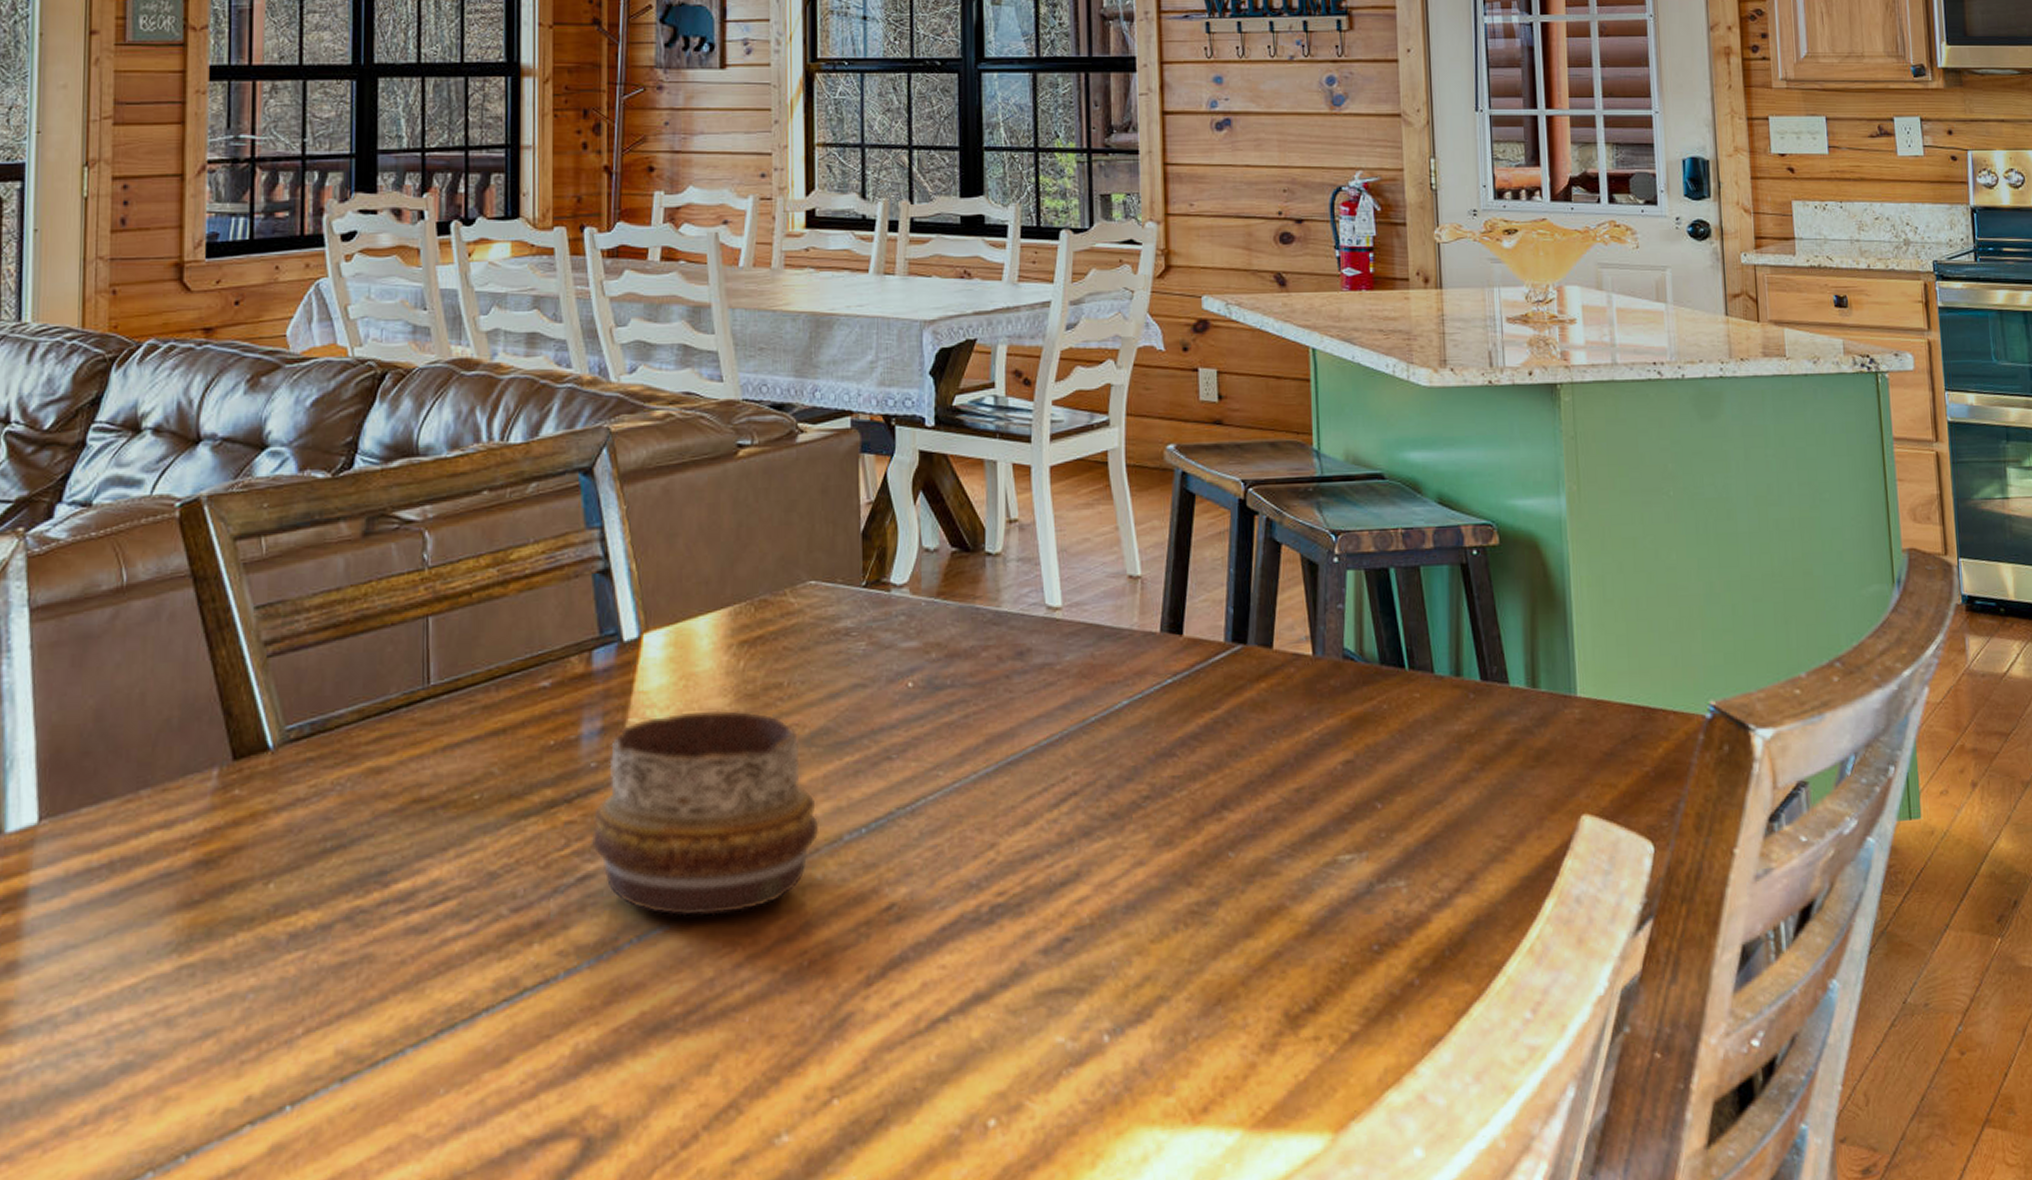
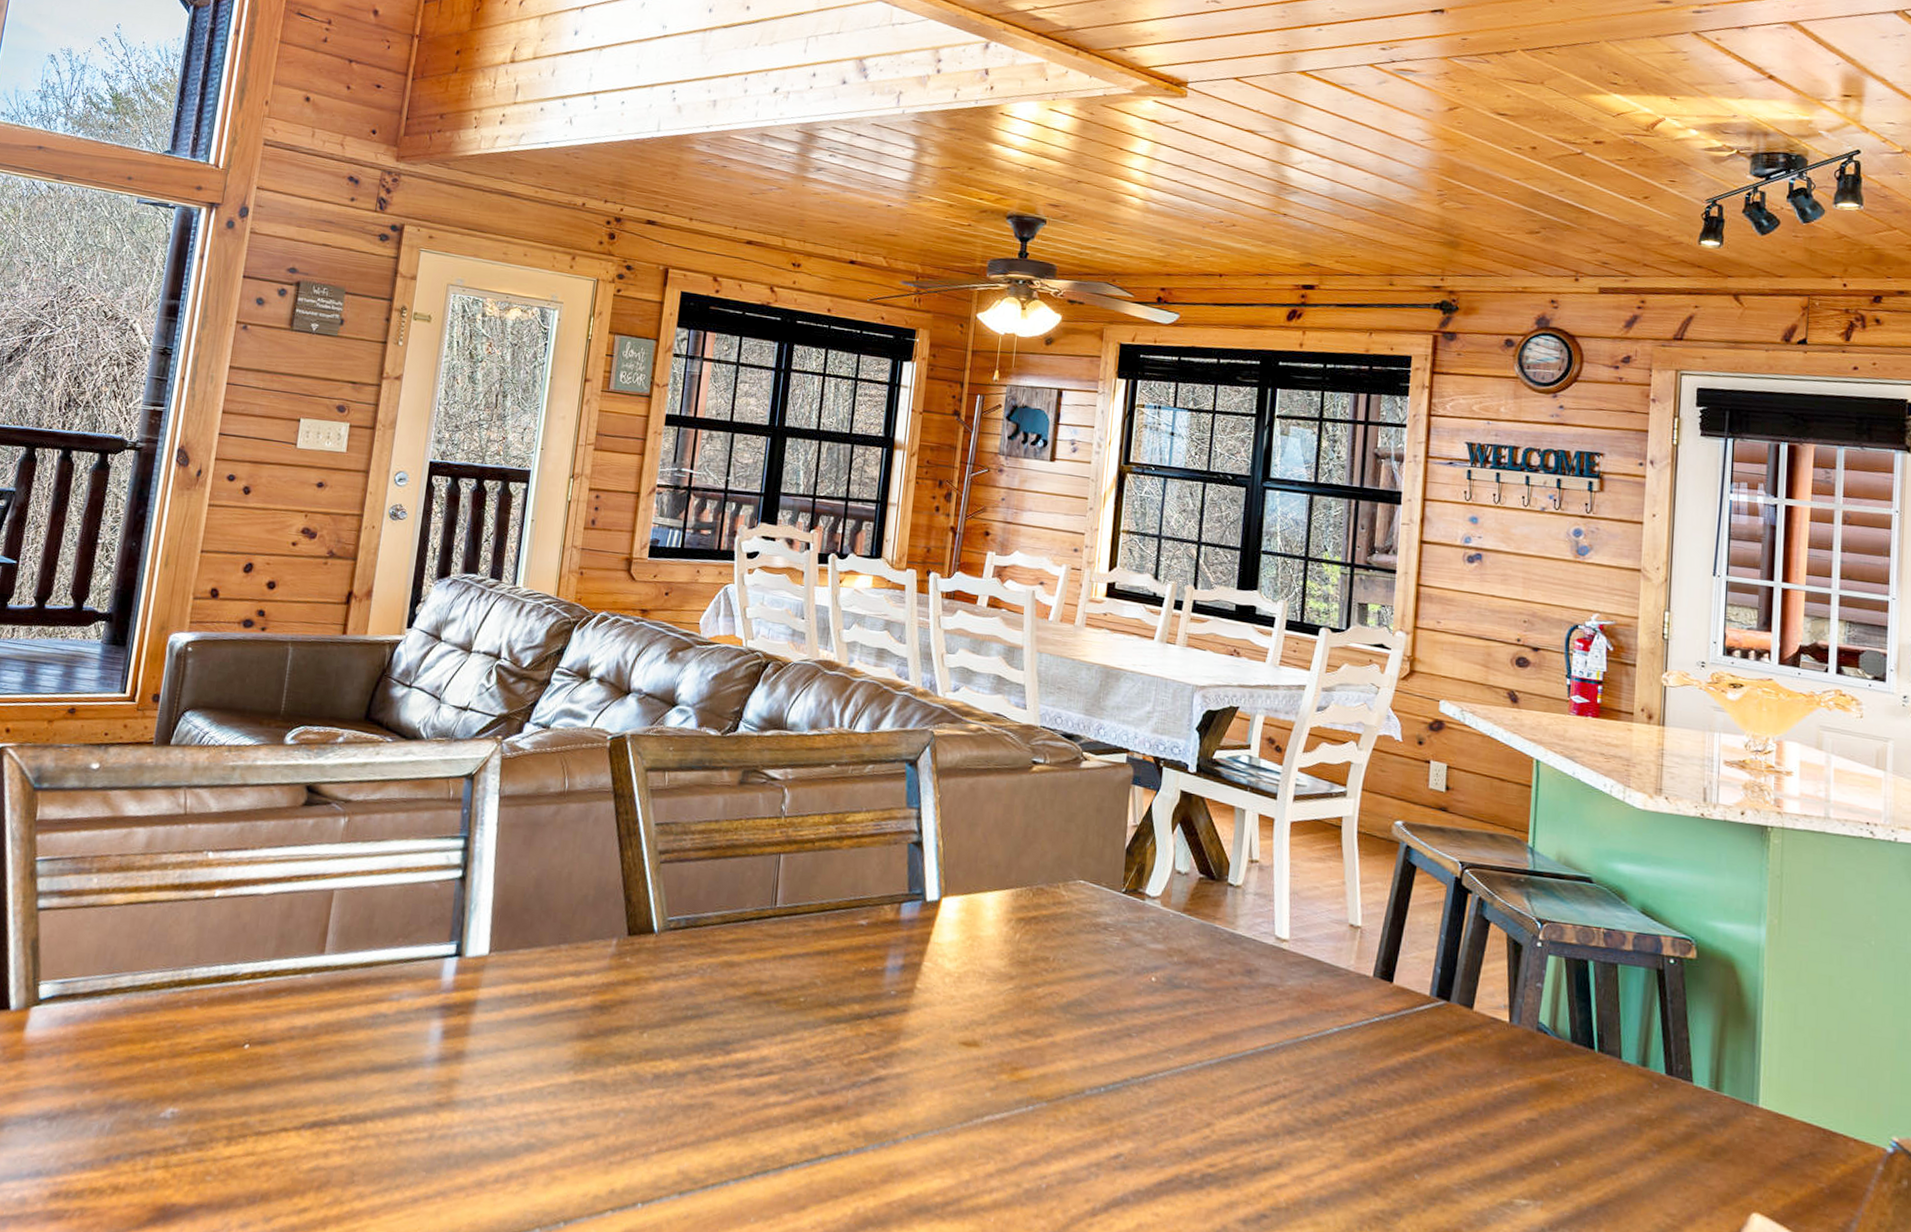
decorative bowl: present [592,710,820,916] -> none [885,964,1066,1133]

